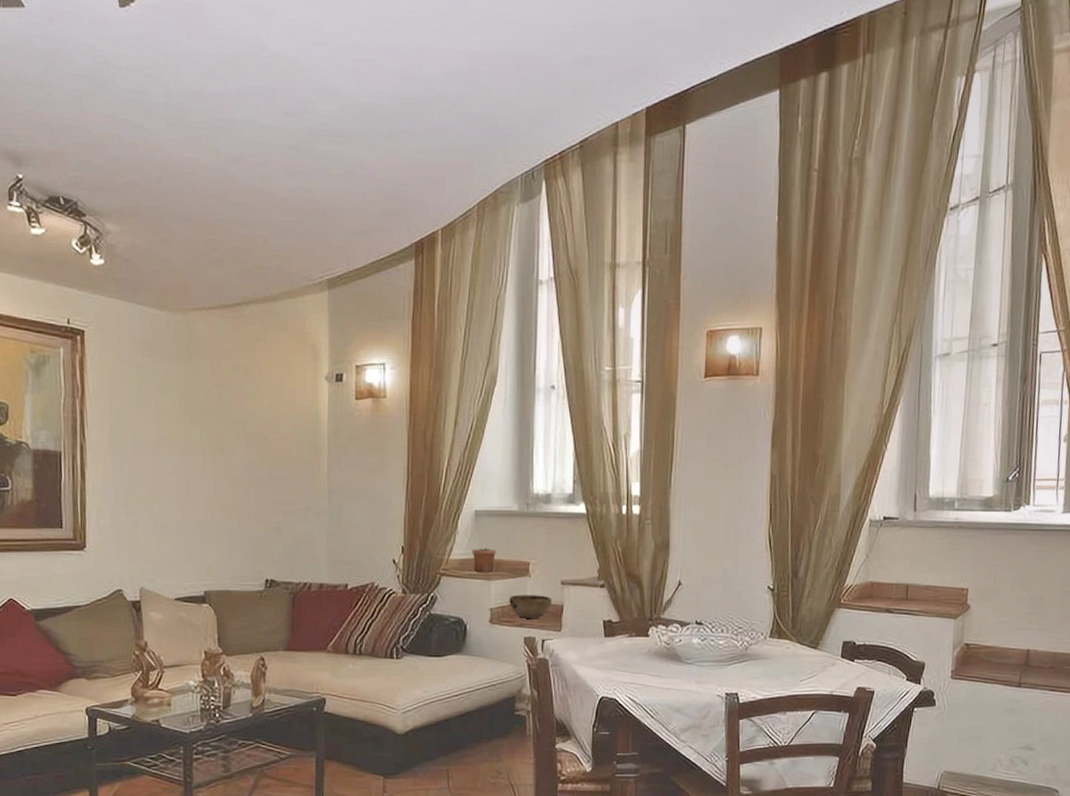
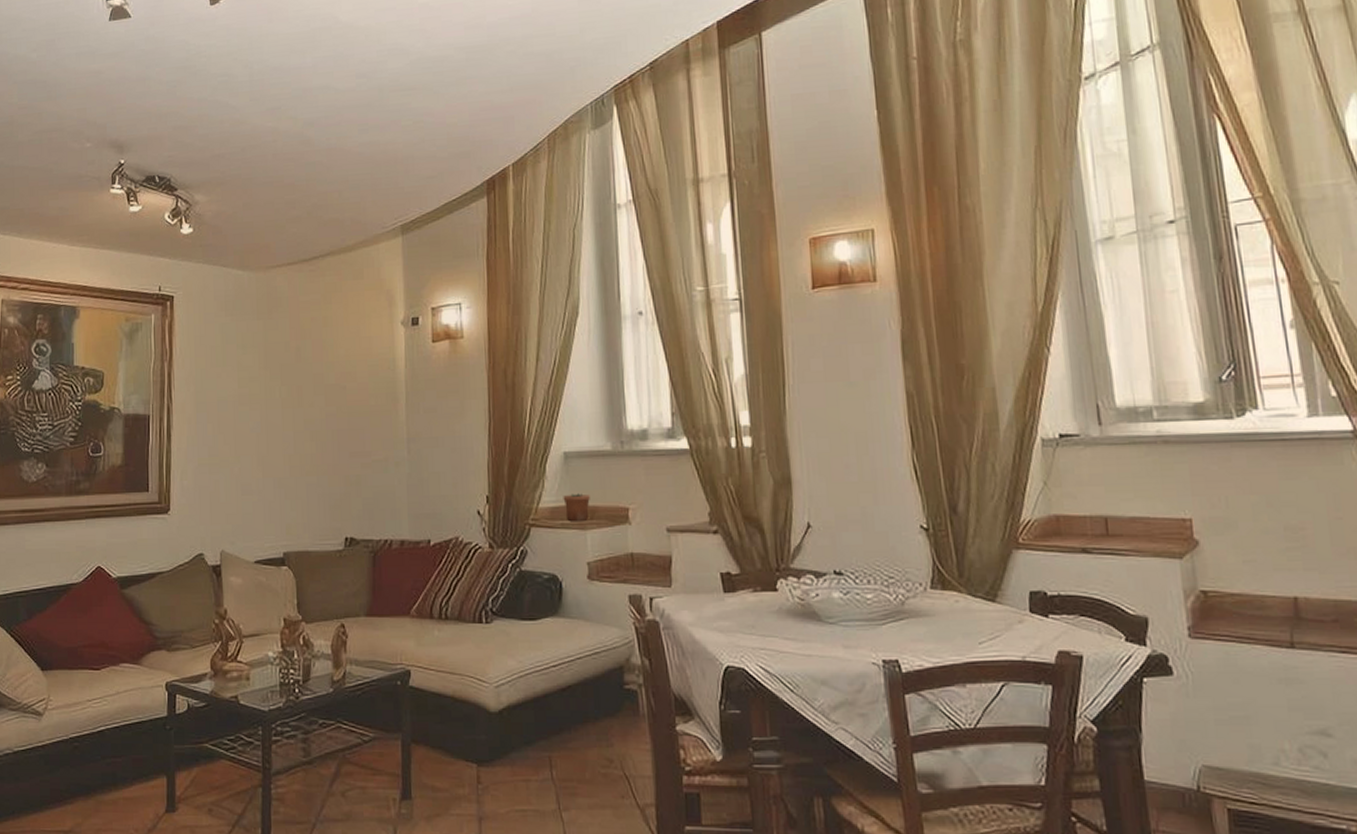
decorative bowl: present [509,595,552,620] -> none [608,545,658,574]

